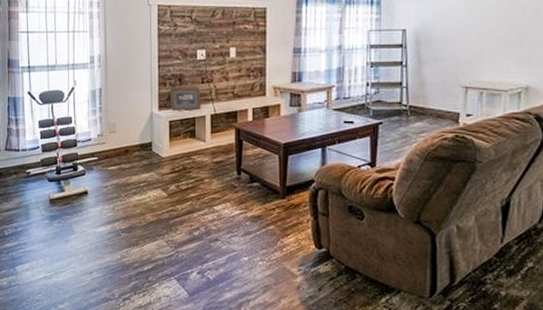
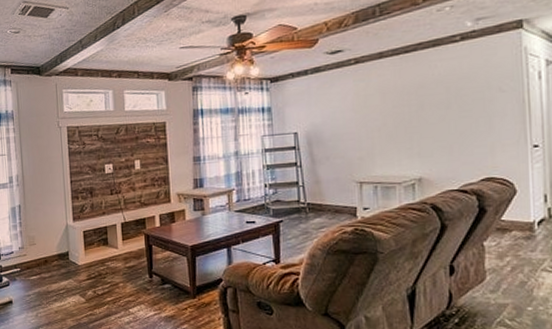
picture frame: present [170,87,202,112] -> none [82,198,112,222]

